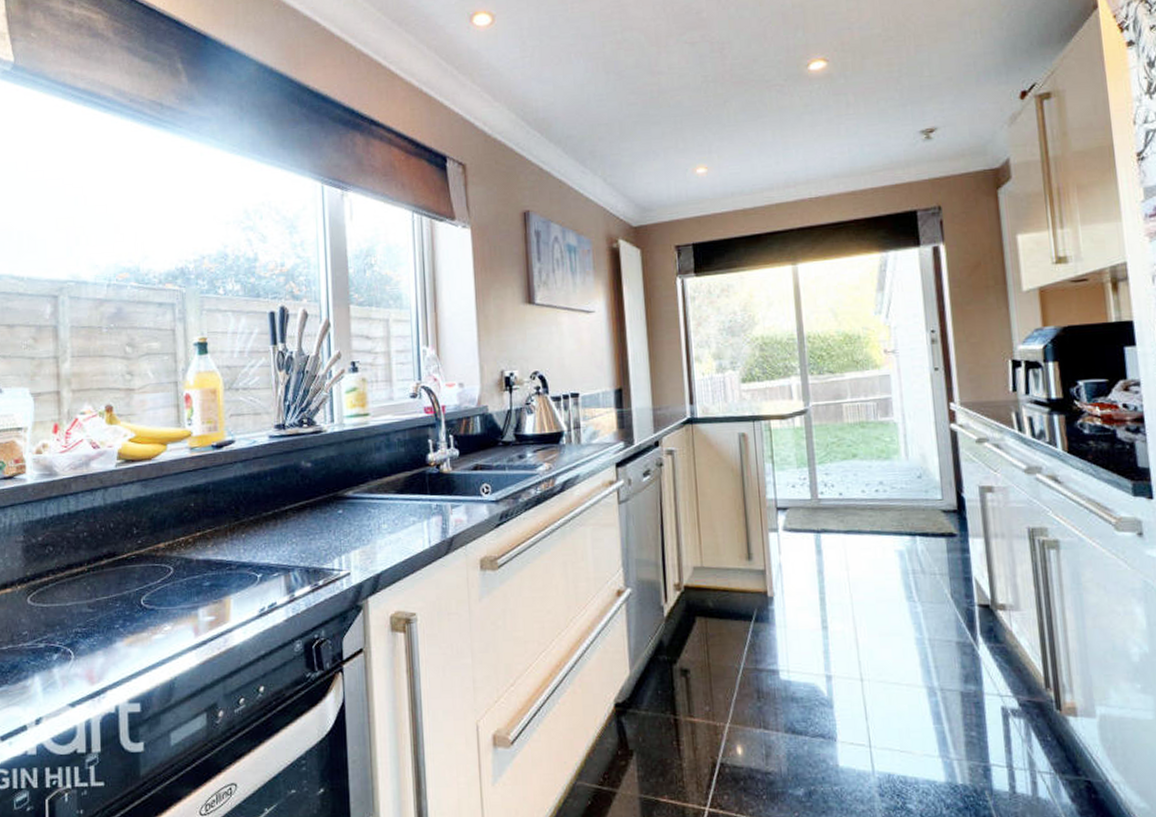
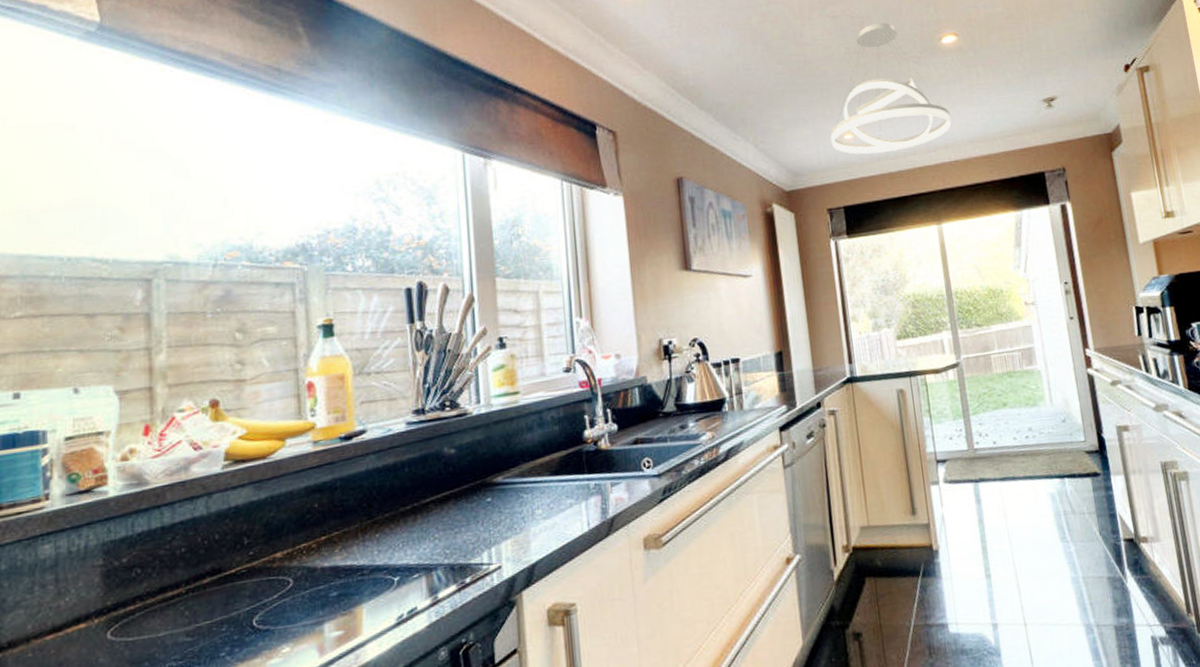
pendant light: none [682,48,814,190] -> present [830,22,951,155]

